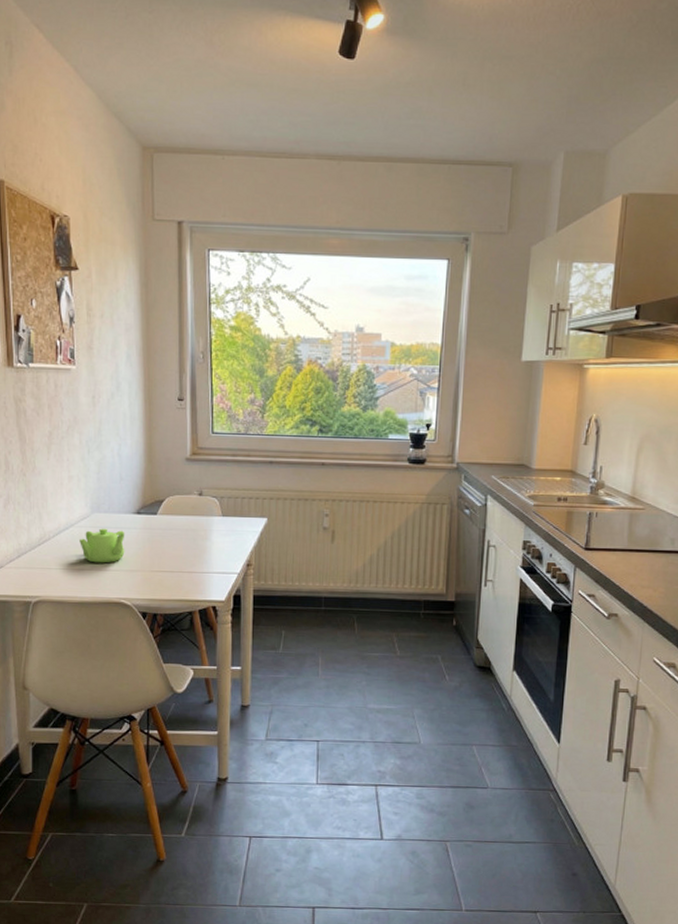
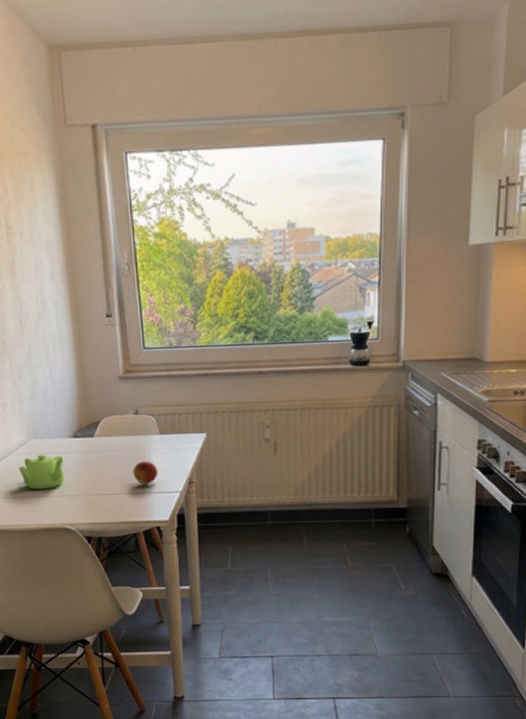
fruit: none [193,541,218,565] -> present [133,461,158,485]

